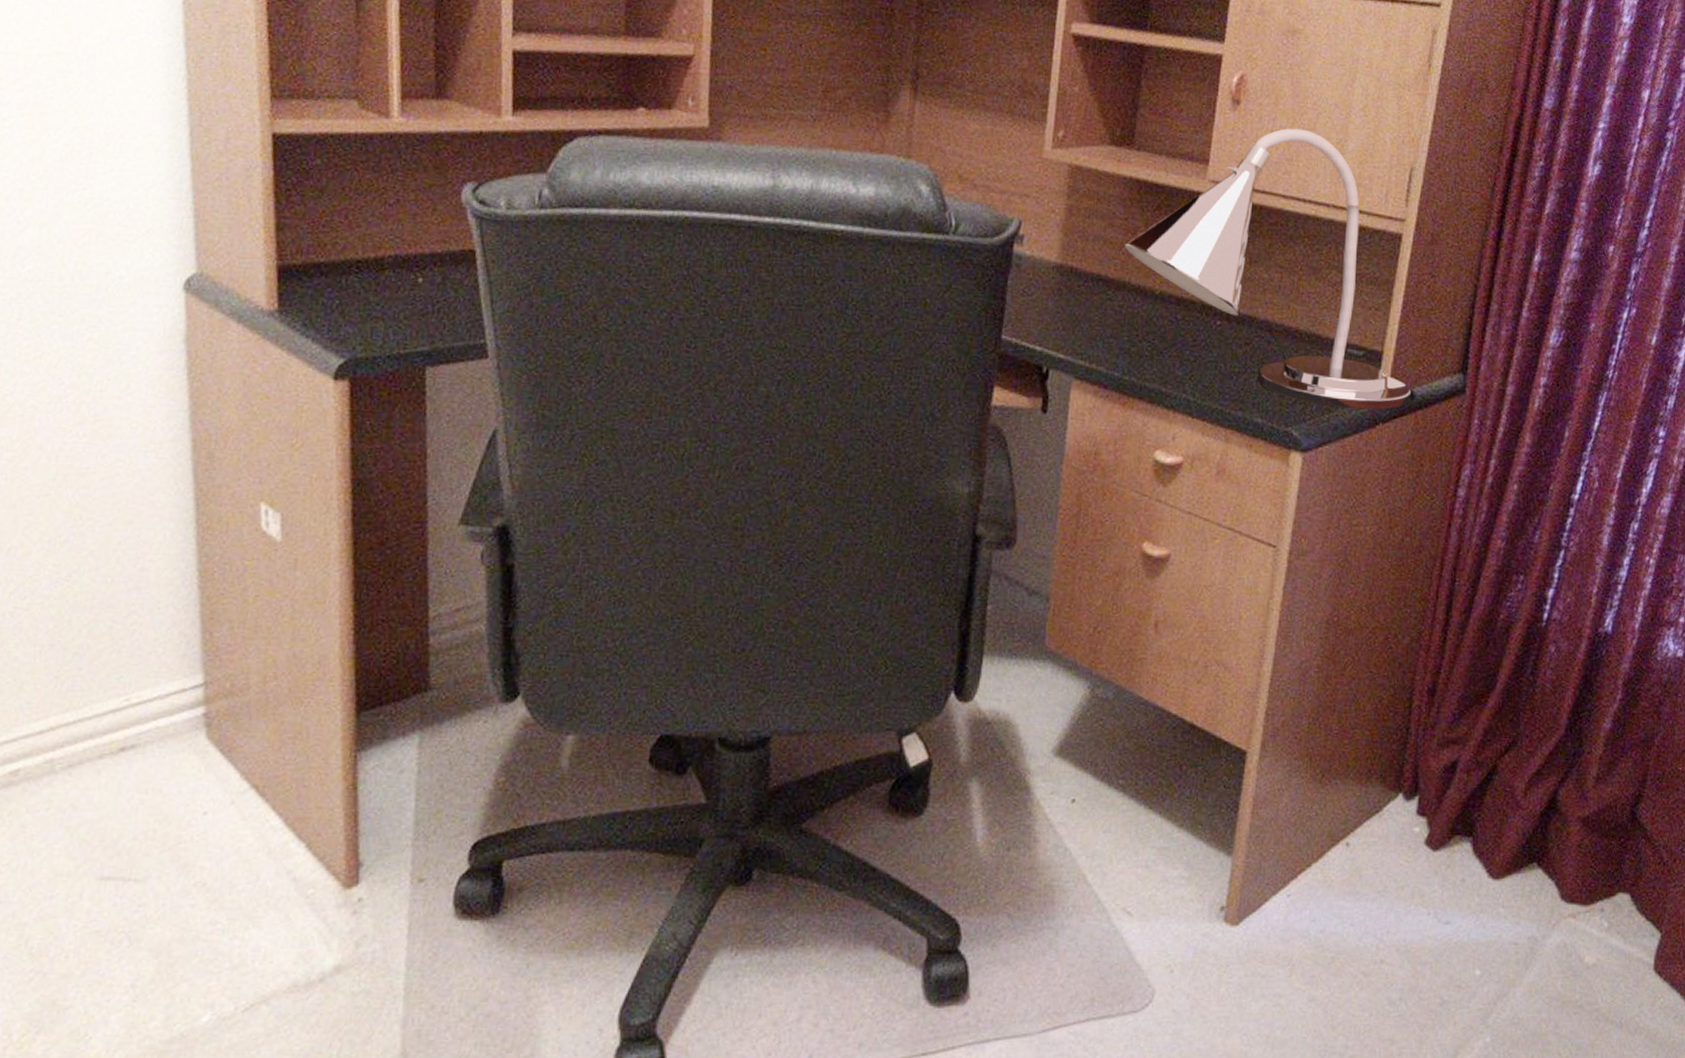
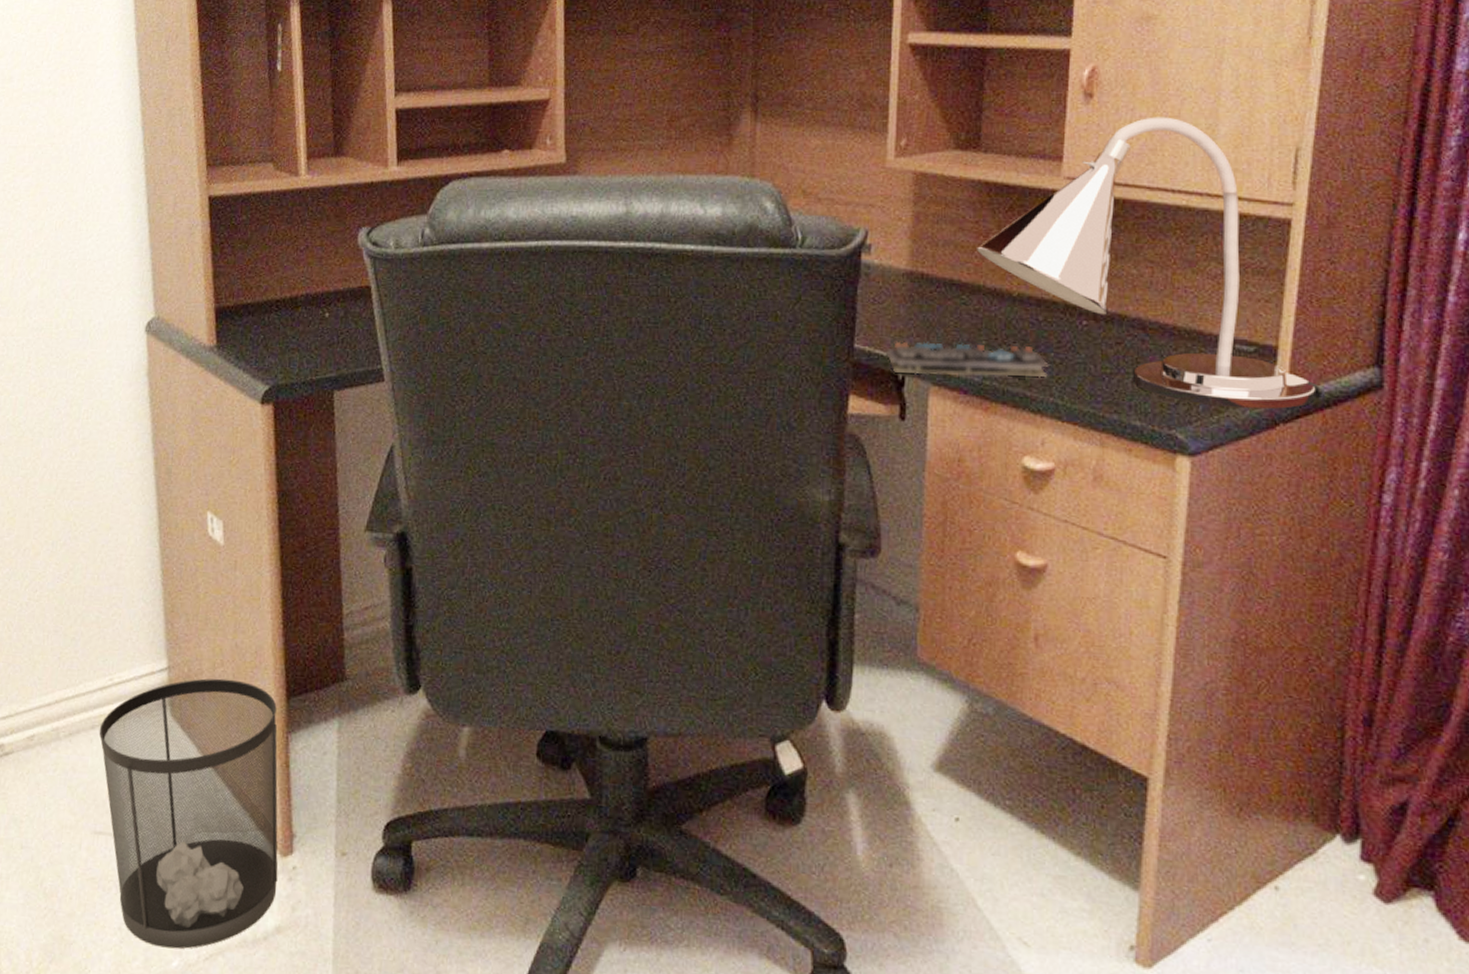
waste bin: none [109,693,344,1002] -> present [99,678,278,949]
computer keyboard: none [1032,333,1184,375] -> present [886,341,1049,378]

